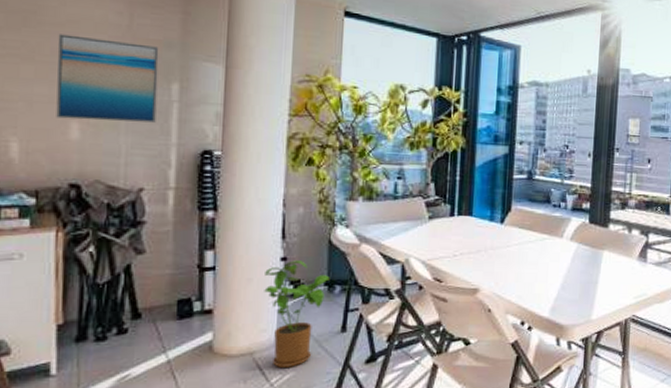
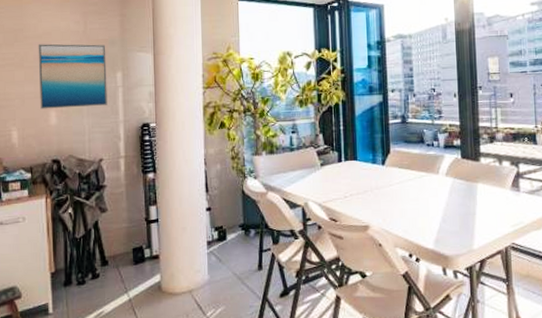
house plant: present [264,260,330,367] -> none [195,210,246,303]

